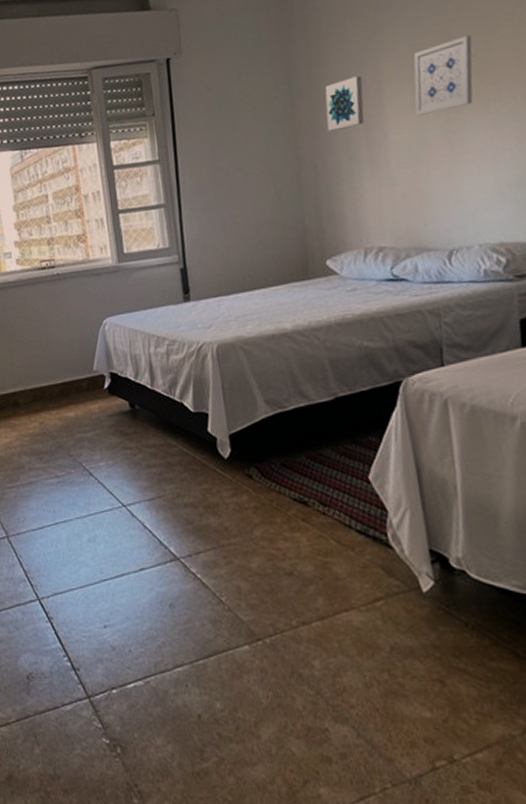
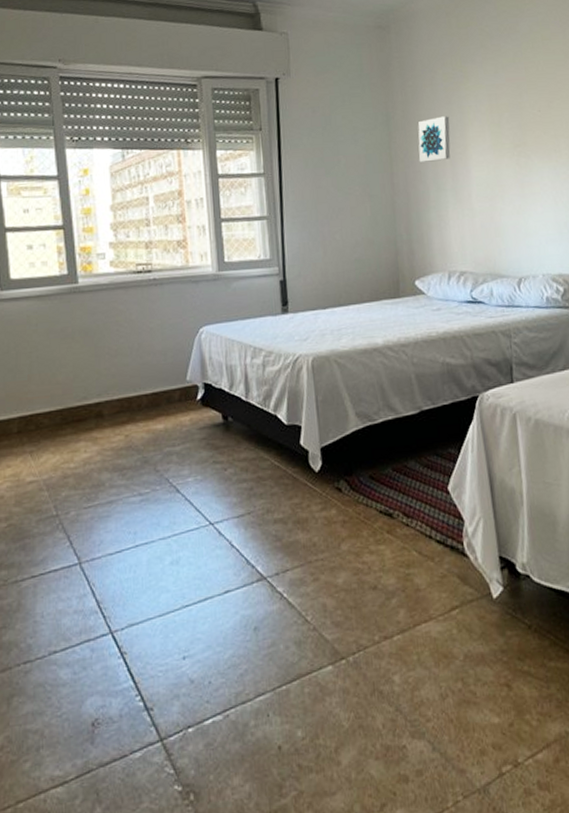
wall art: present [413,35,473,116] -> none [492,93,539,157]

